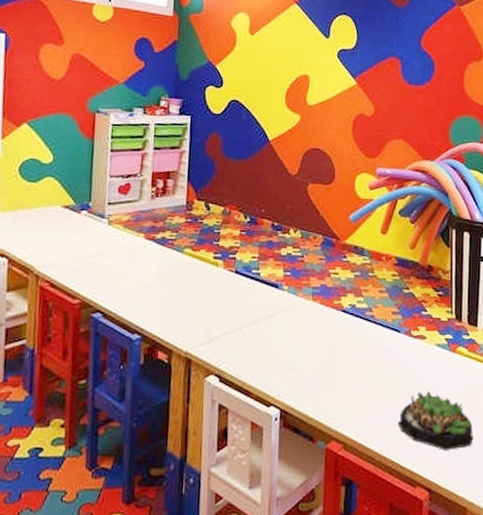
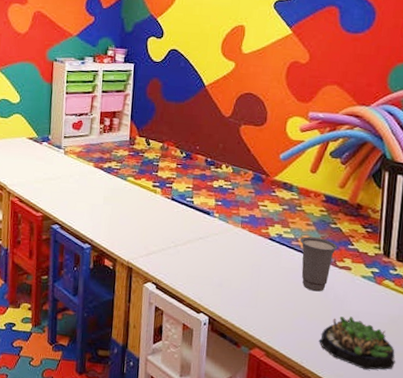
cup: none [374,305,412,367] -> present [300,236,338,292]

